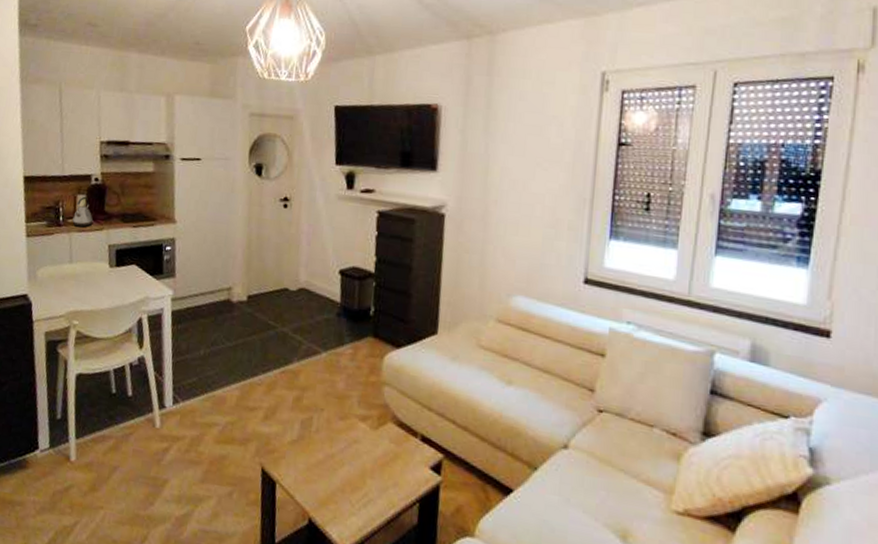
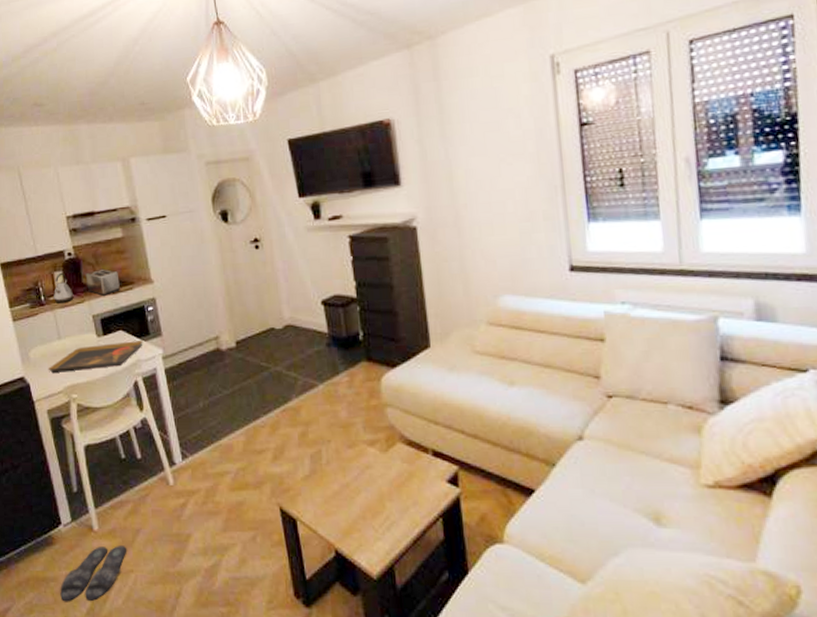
slippers: none [24,477,100,532] -> present [60,546,126,602]
decorative tray: none [53,274,155,300] -> present [48,340,143,373]
toaster: none [108,199,143,228] -> present [85,268,120,296]

